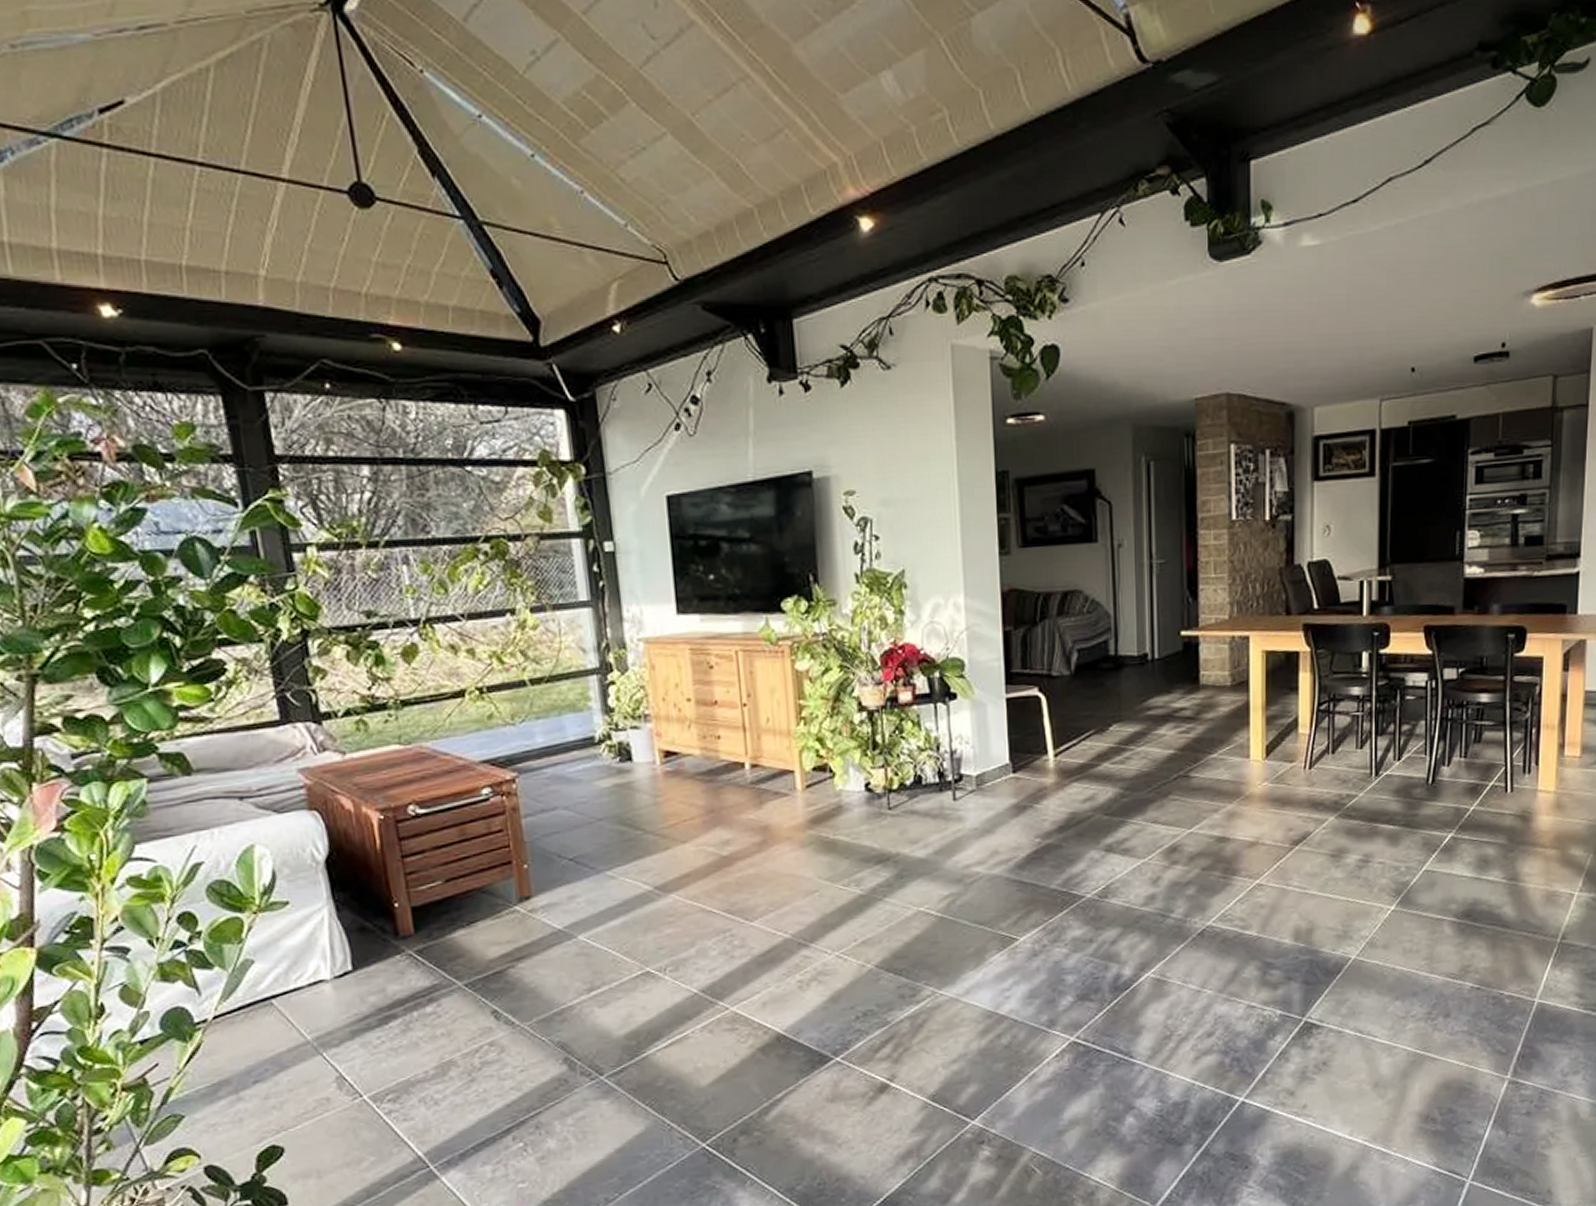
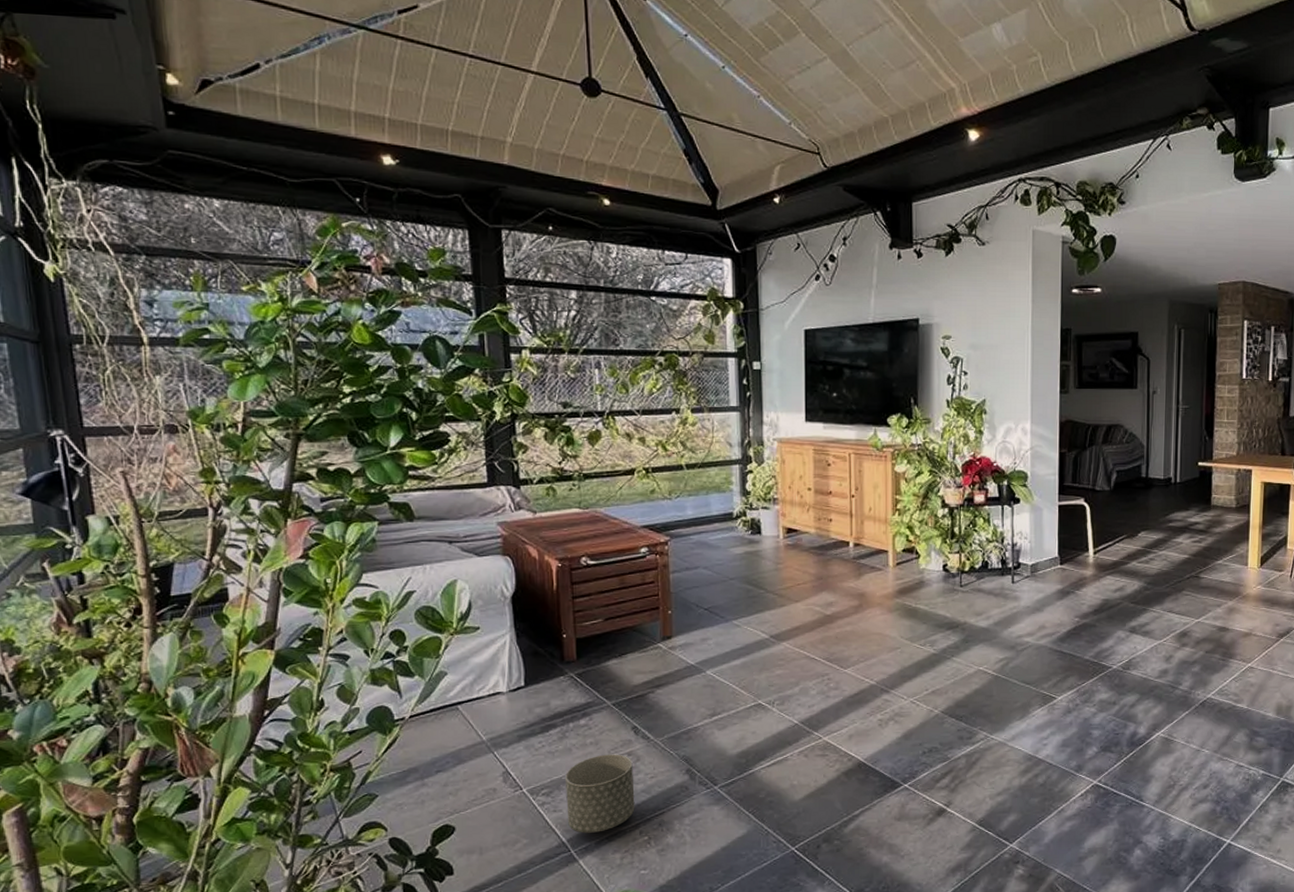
planter: none [414,1045,504,1144] -> present [566,754,635,833]

